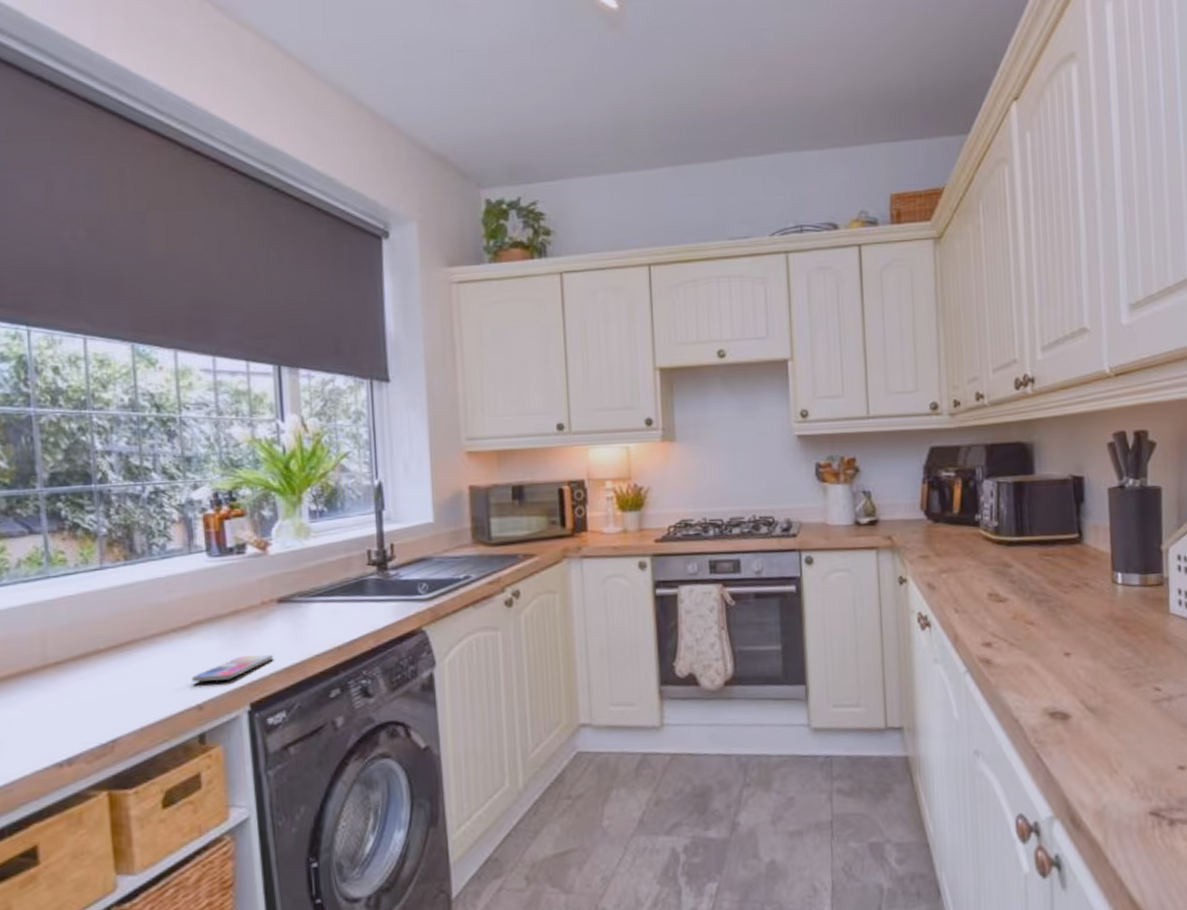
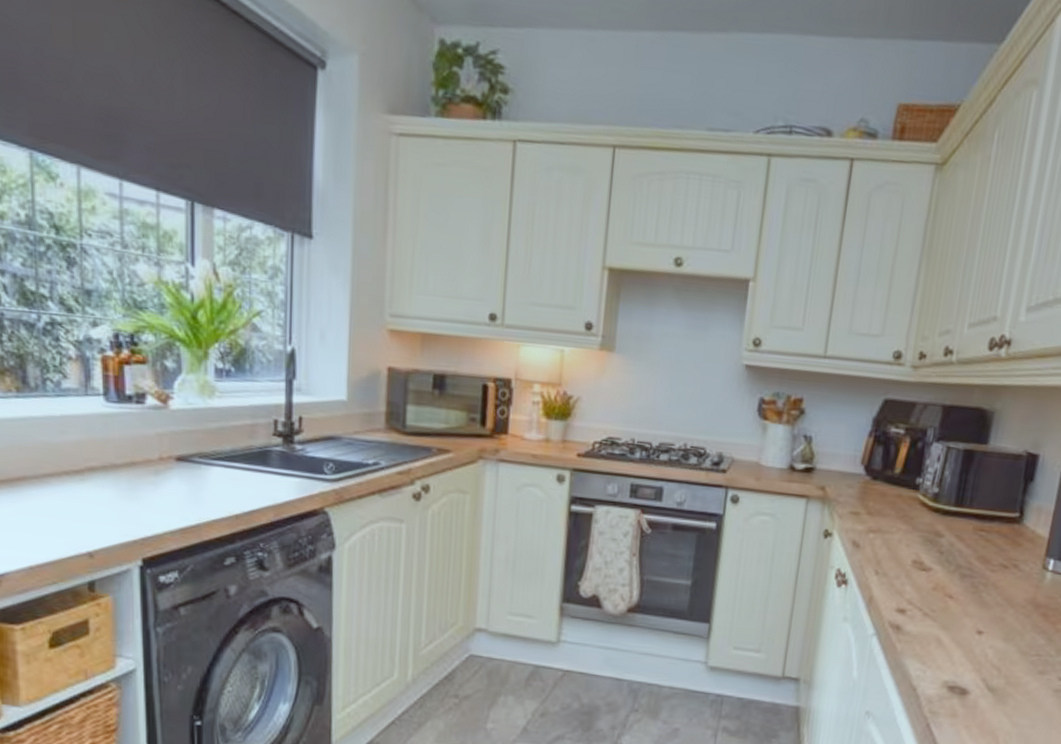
smartphone: present [192,654,274,682] -> none [84,509,169,532]

